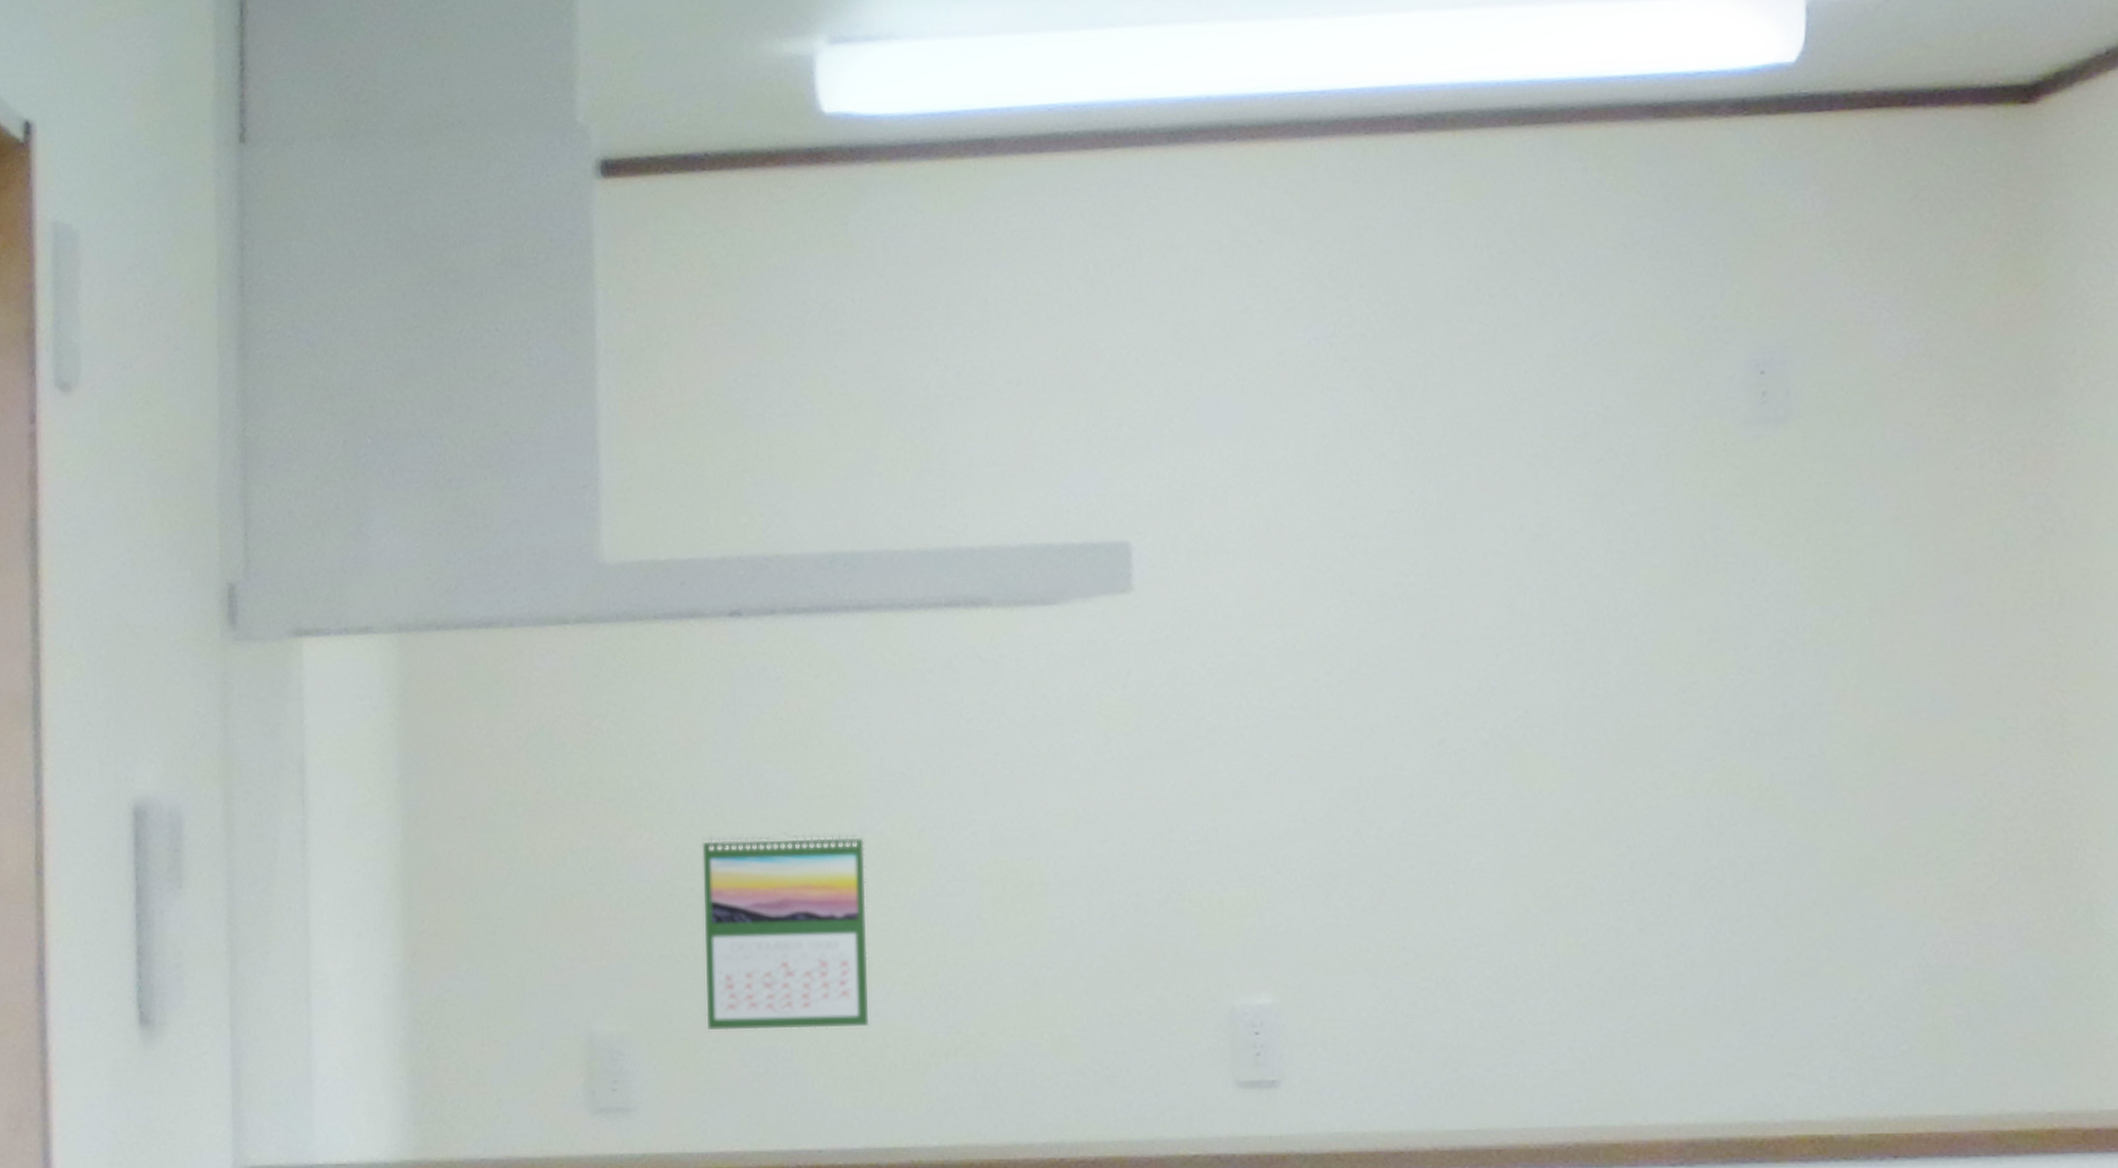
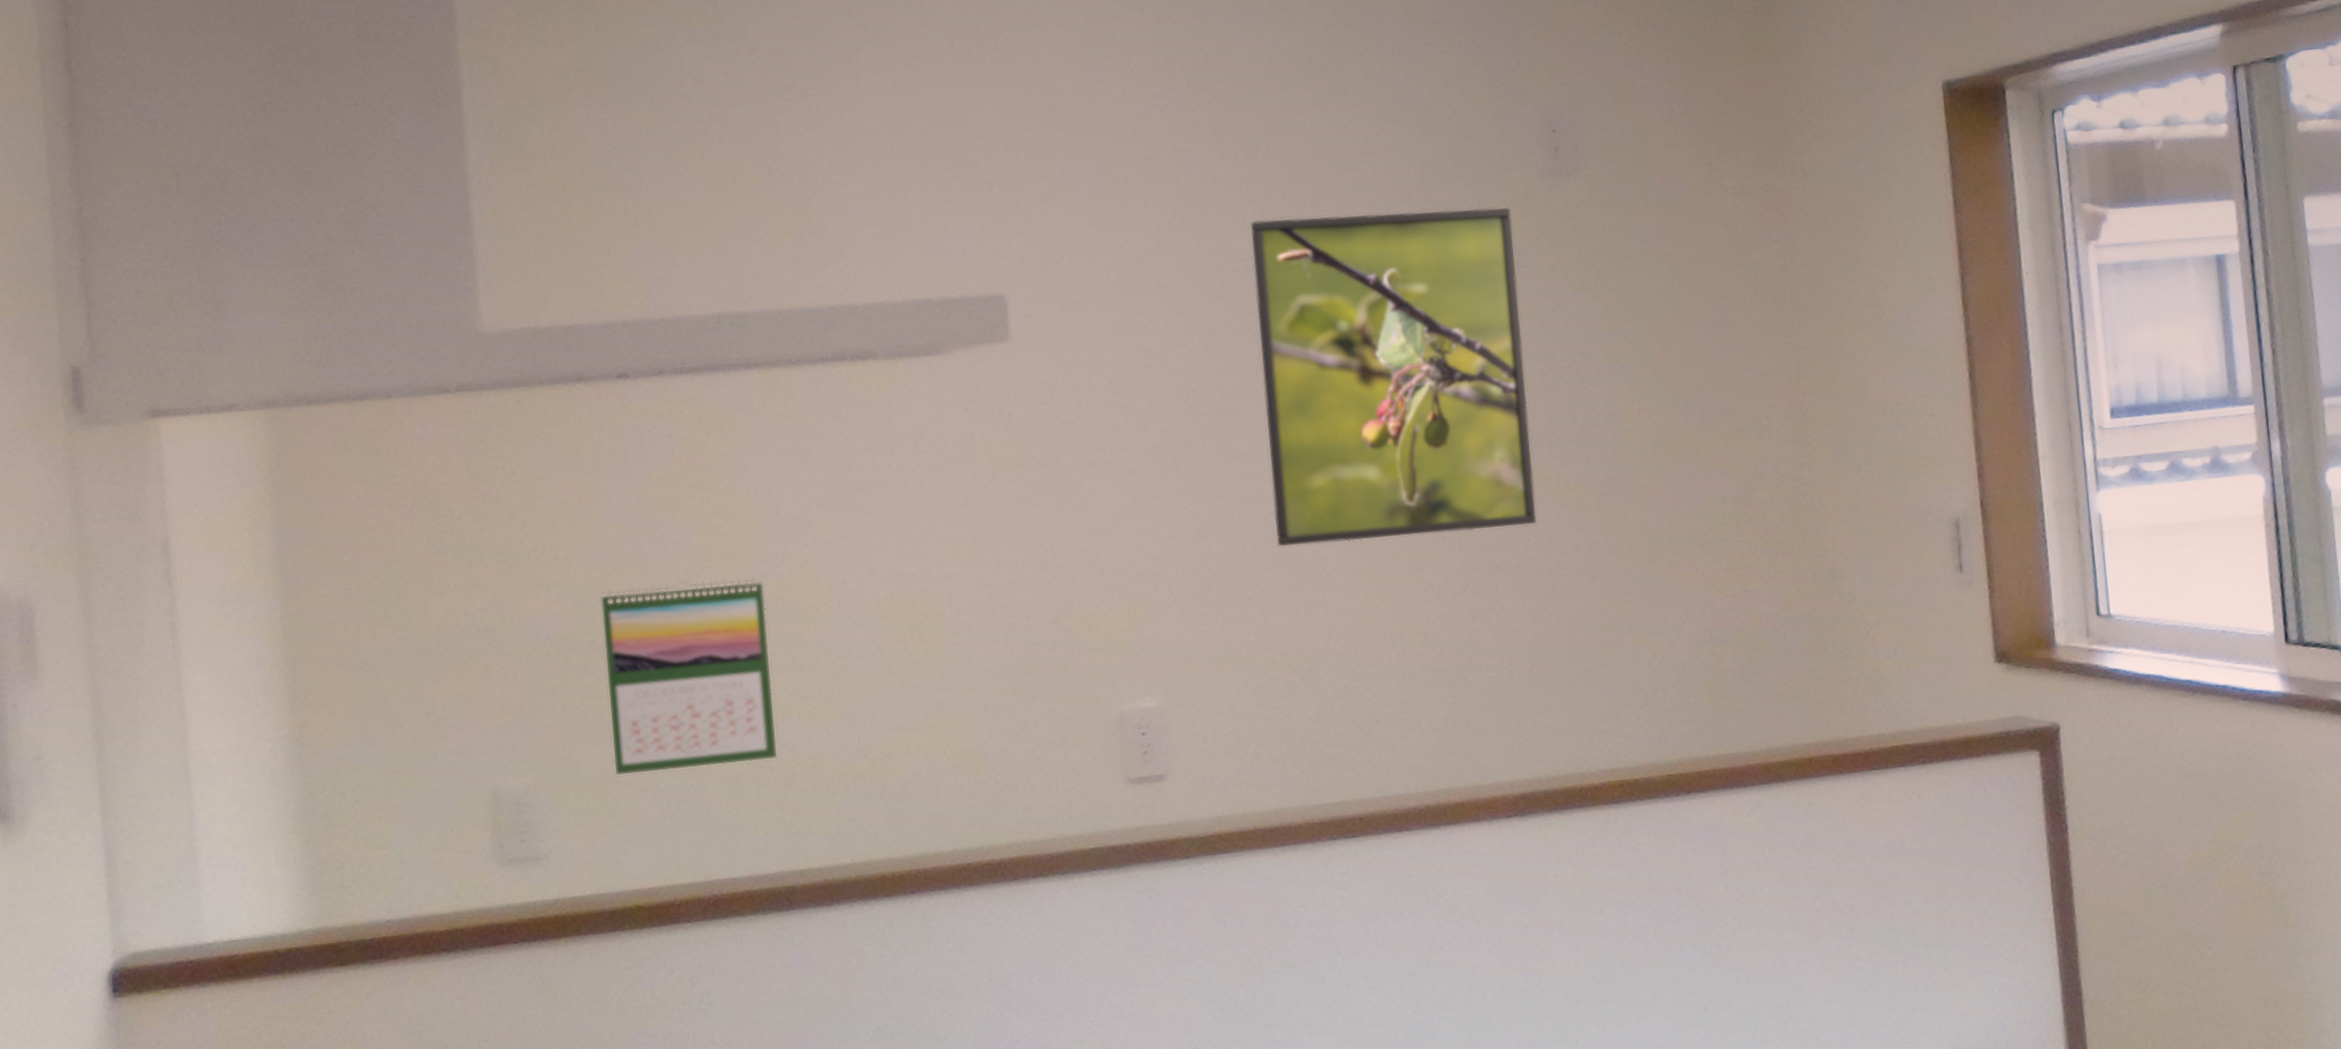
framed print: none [1402,459,1722,835] -> present [1250,207,1537,547]

